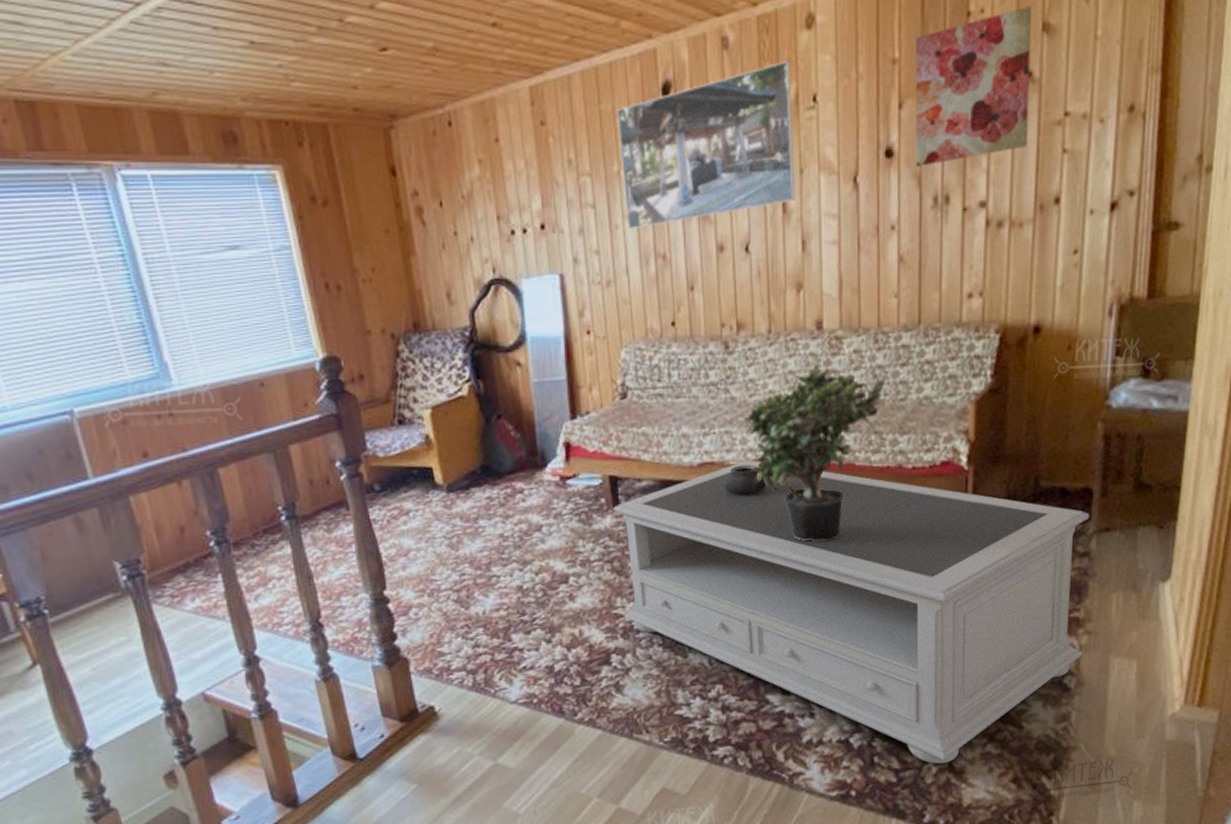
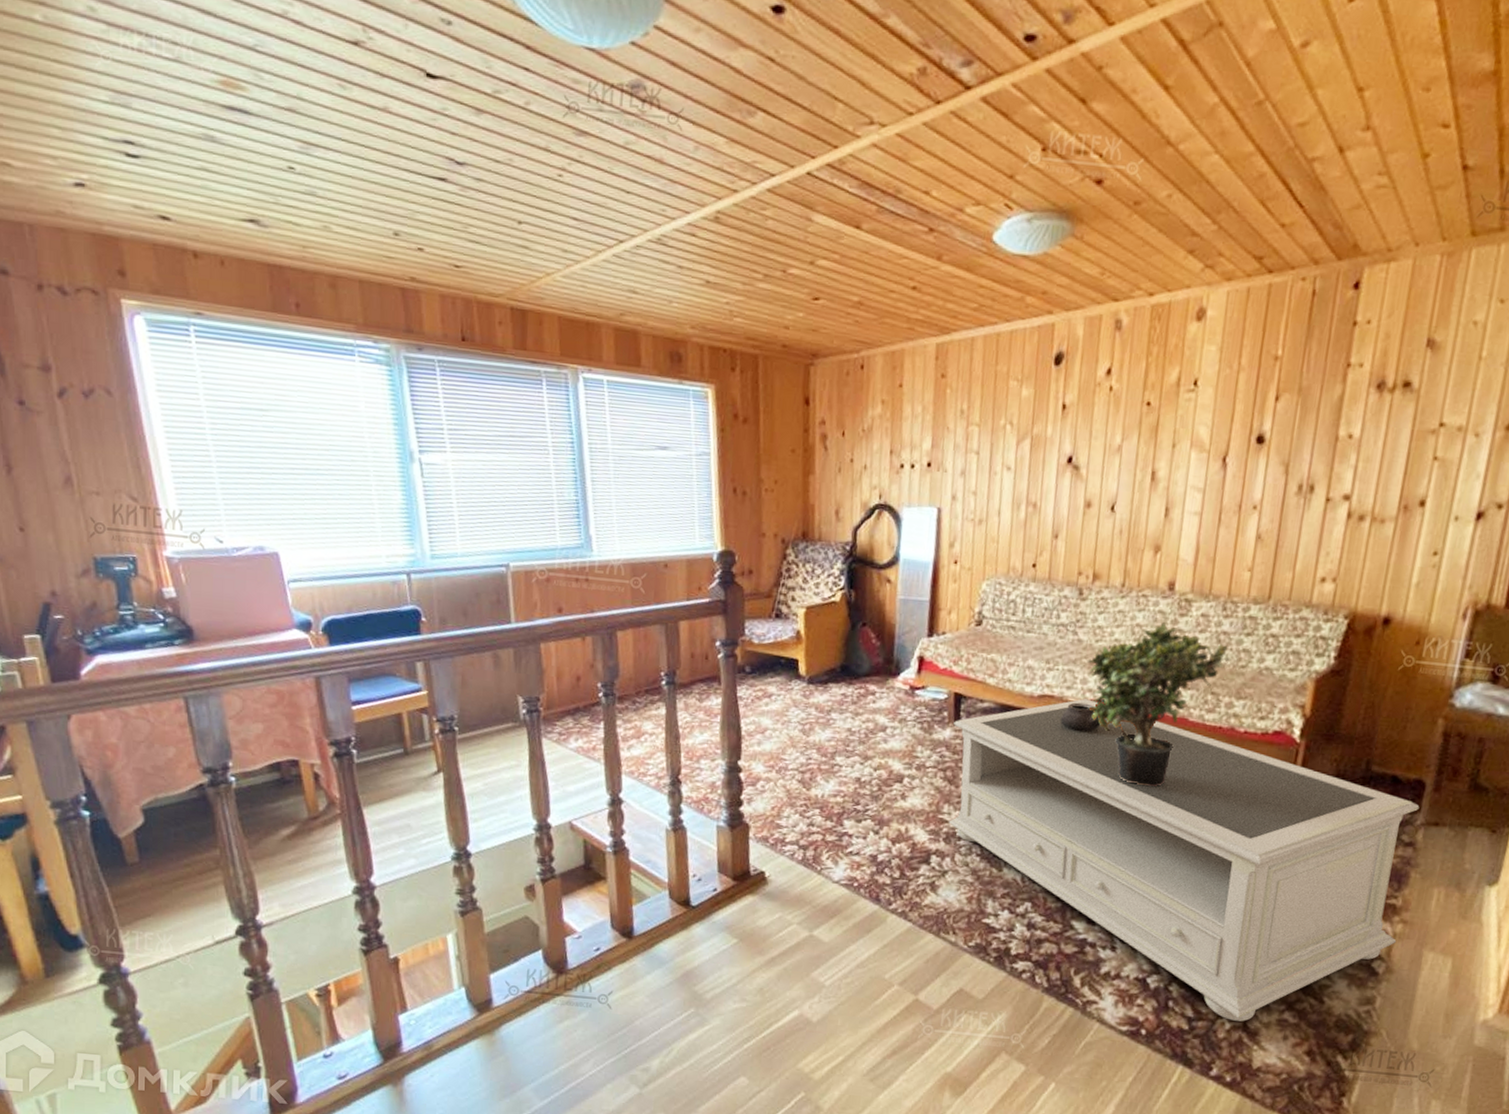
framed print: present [617,61,795,230] -> none [1006,347,1177,478]
wall art: present [915,6,1033,167] -> none [1285,322,1419,456]

